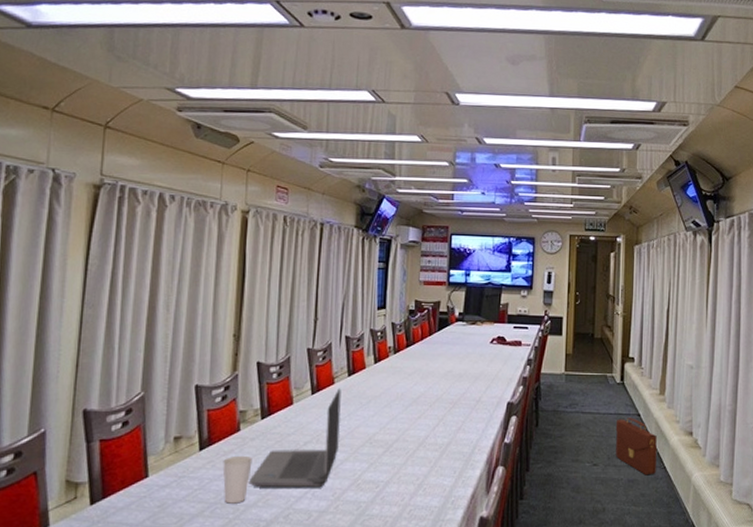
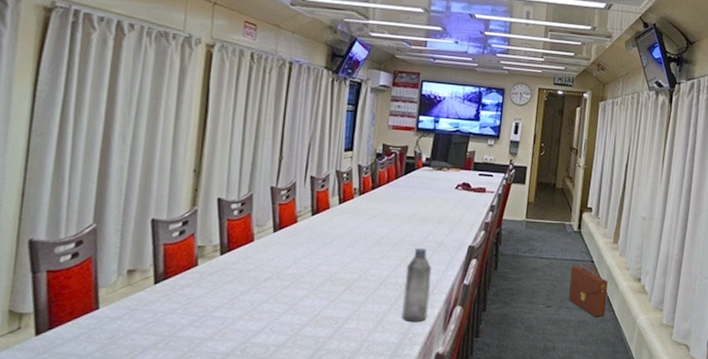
cup: present [223,455,253,504] -> none [178,290,210,337]
laptop computer: present [248,388,341,488] -> none [205,227,304,323]
water bottle: none [443,405,471,485] -> present [401,247,432,323]

